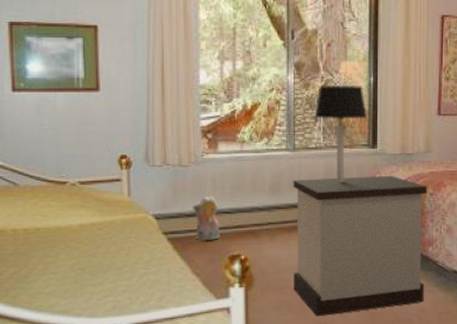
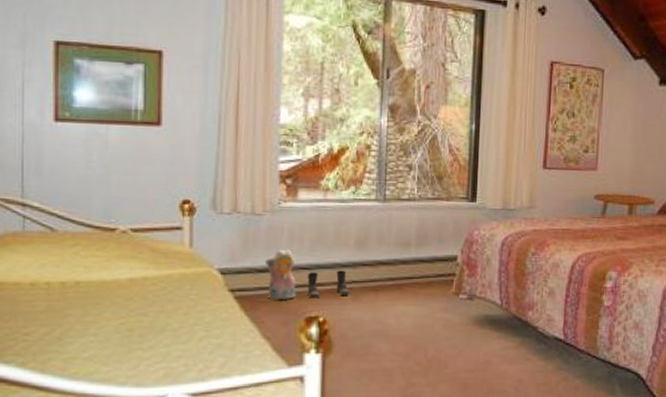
boots: none [230,213,267,239] -> present [307,270,350,299]
nightstand: present [293,175,428,317] -> none [378,231,530,387]
table lamp: present [314,84,367,182] -> none [408,130,467,238]

